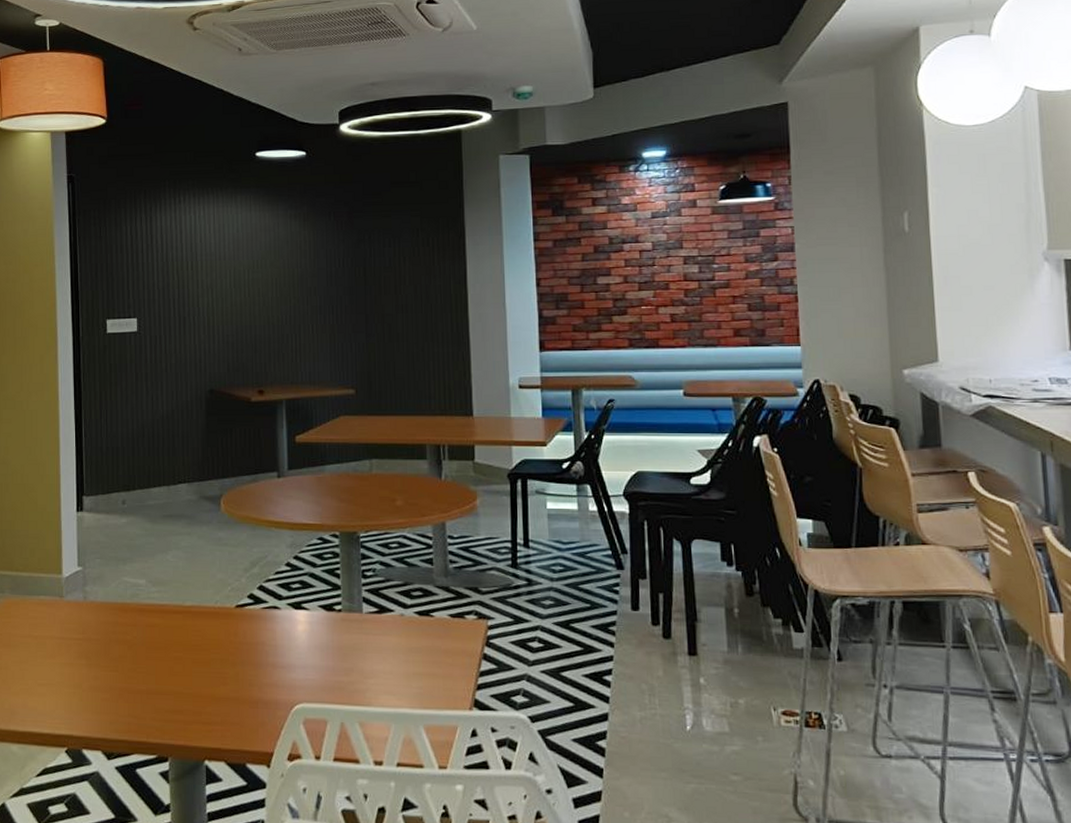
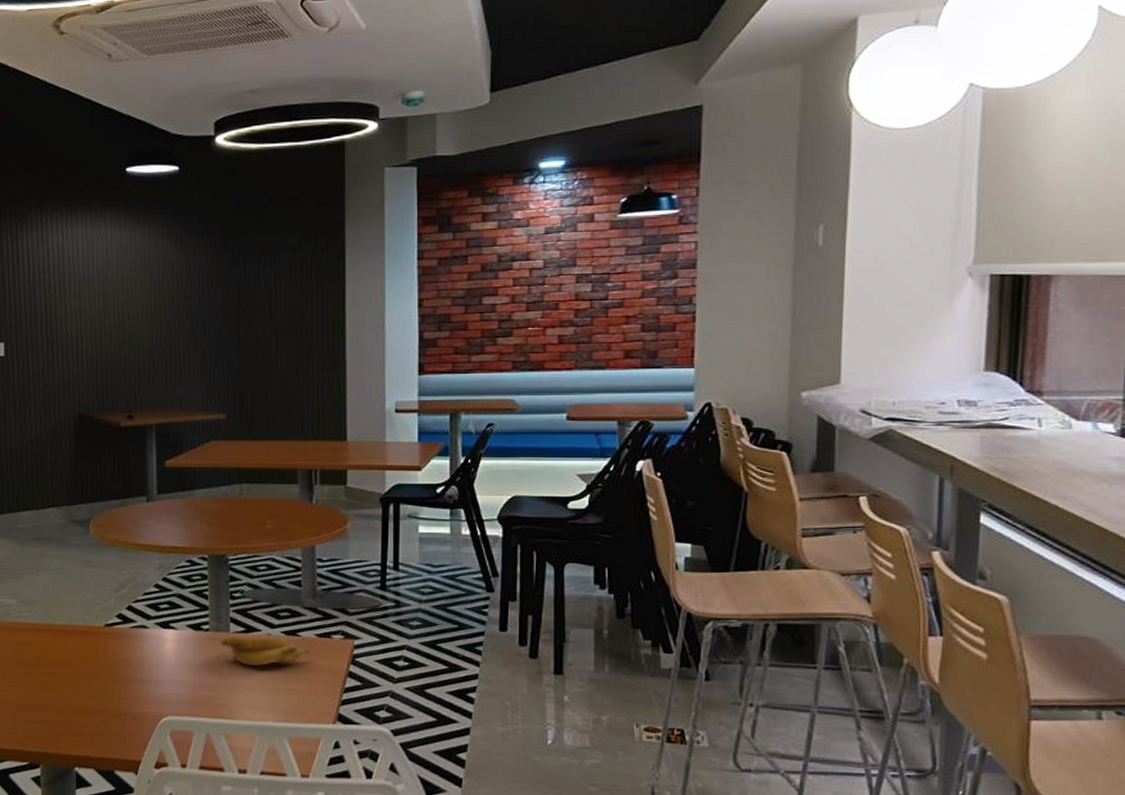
banana: none [353,616,445,649] -> present [220,635,311,667]

